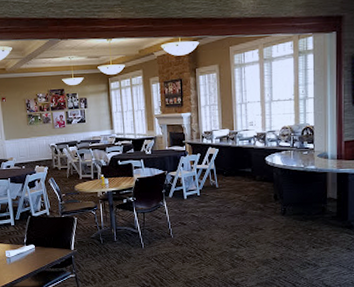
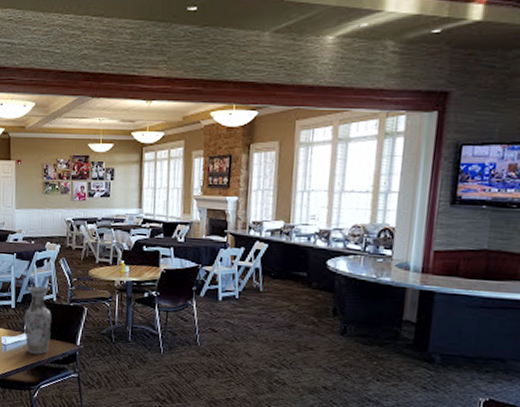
vase: none [23,204,48,262] -> present [24,286,51,355]

